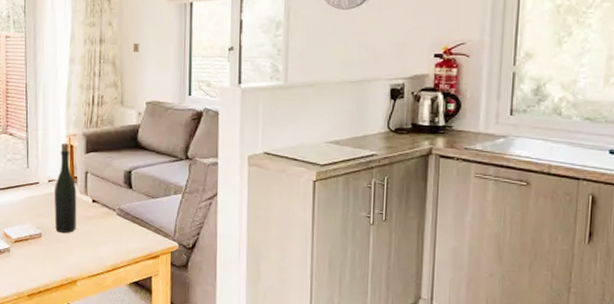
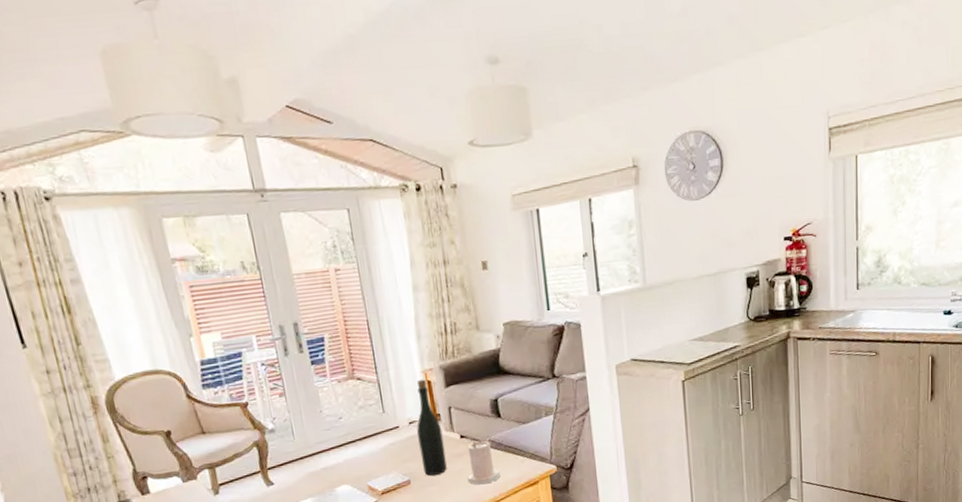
candle: none [93,207,124,250] -> present [467,440,500,485]

